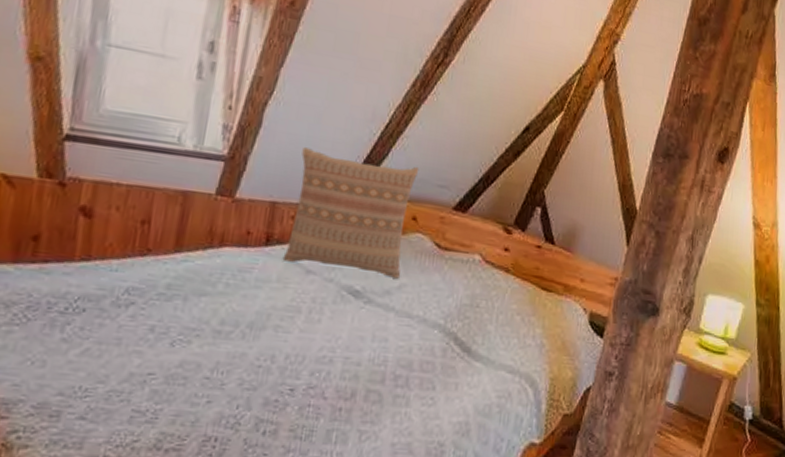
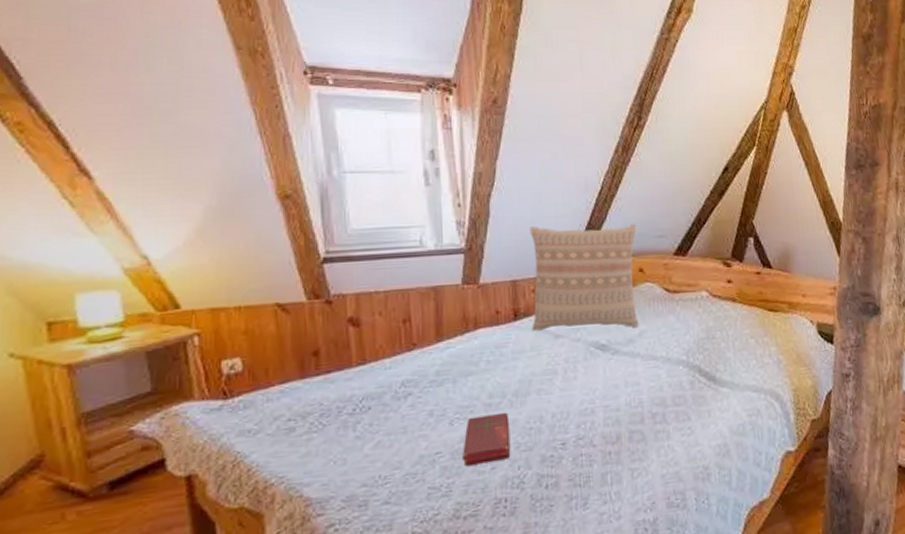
book: none [177,341,238,395] -> present [463,412,511,466]

